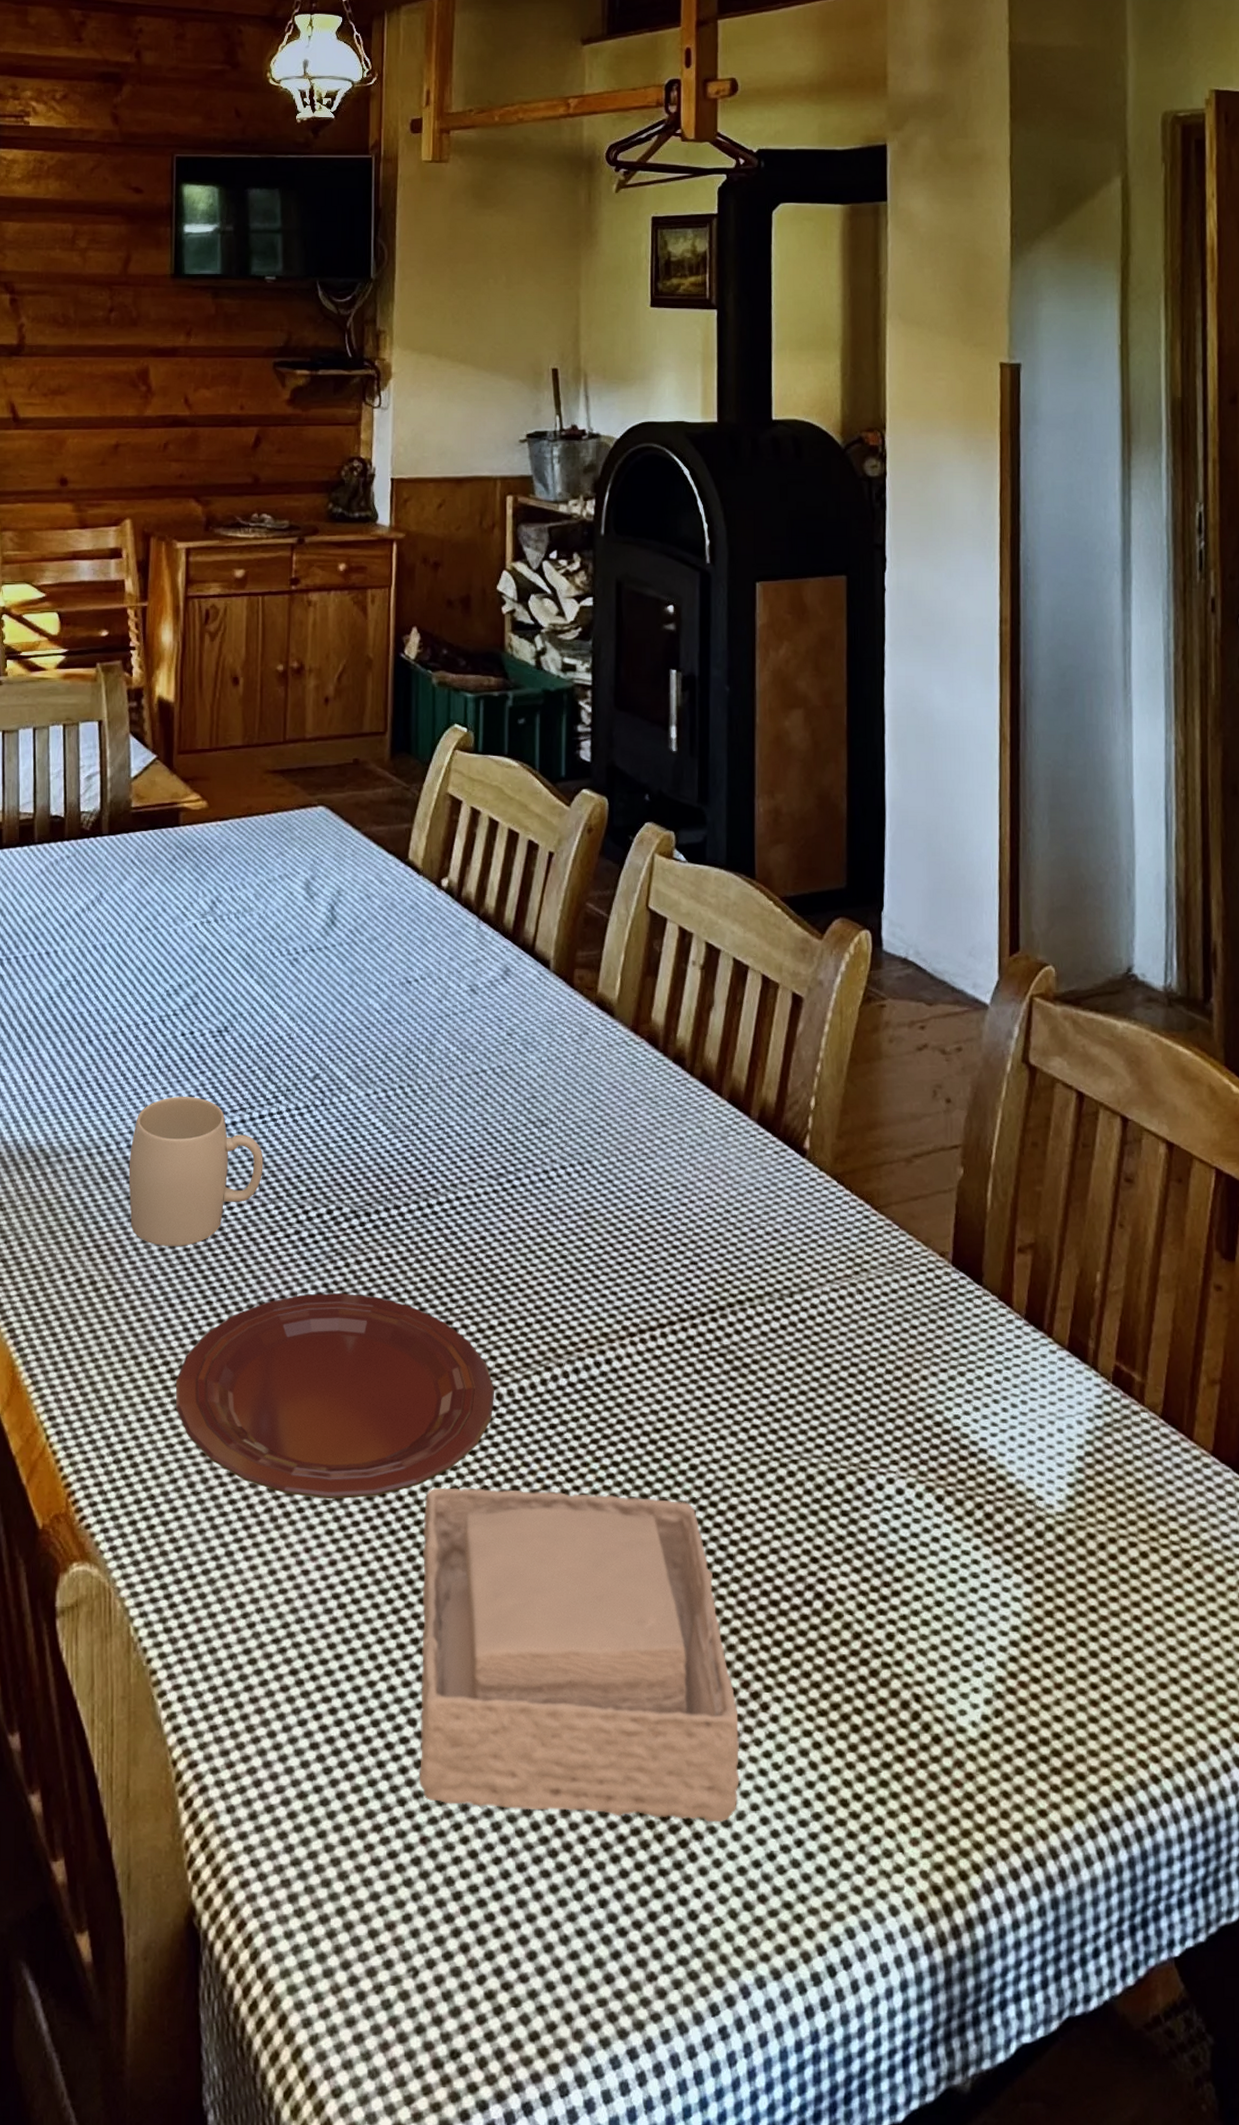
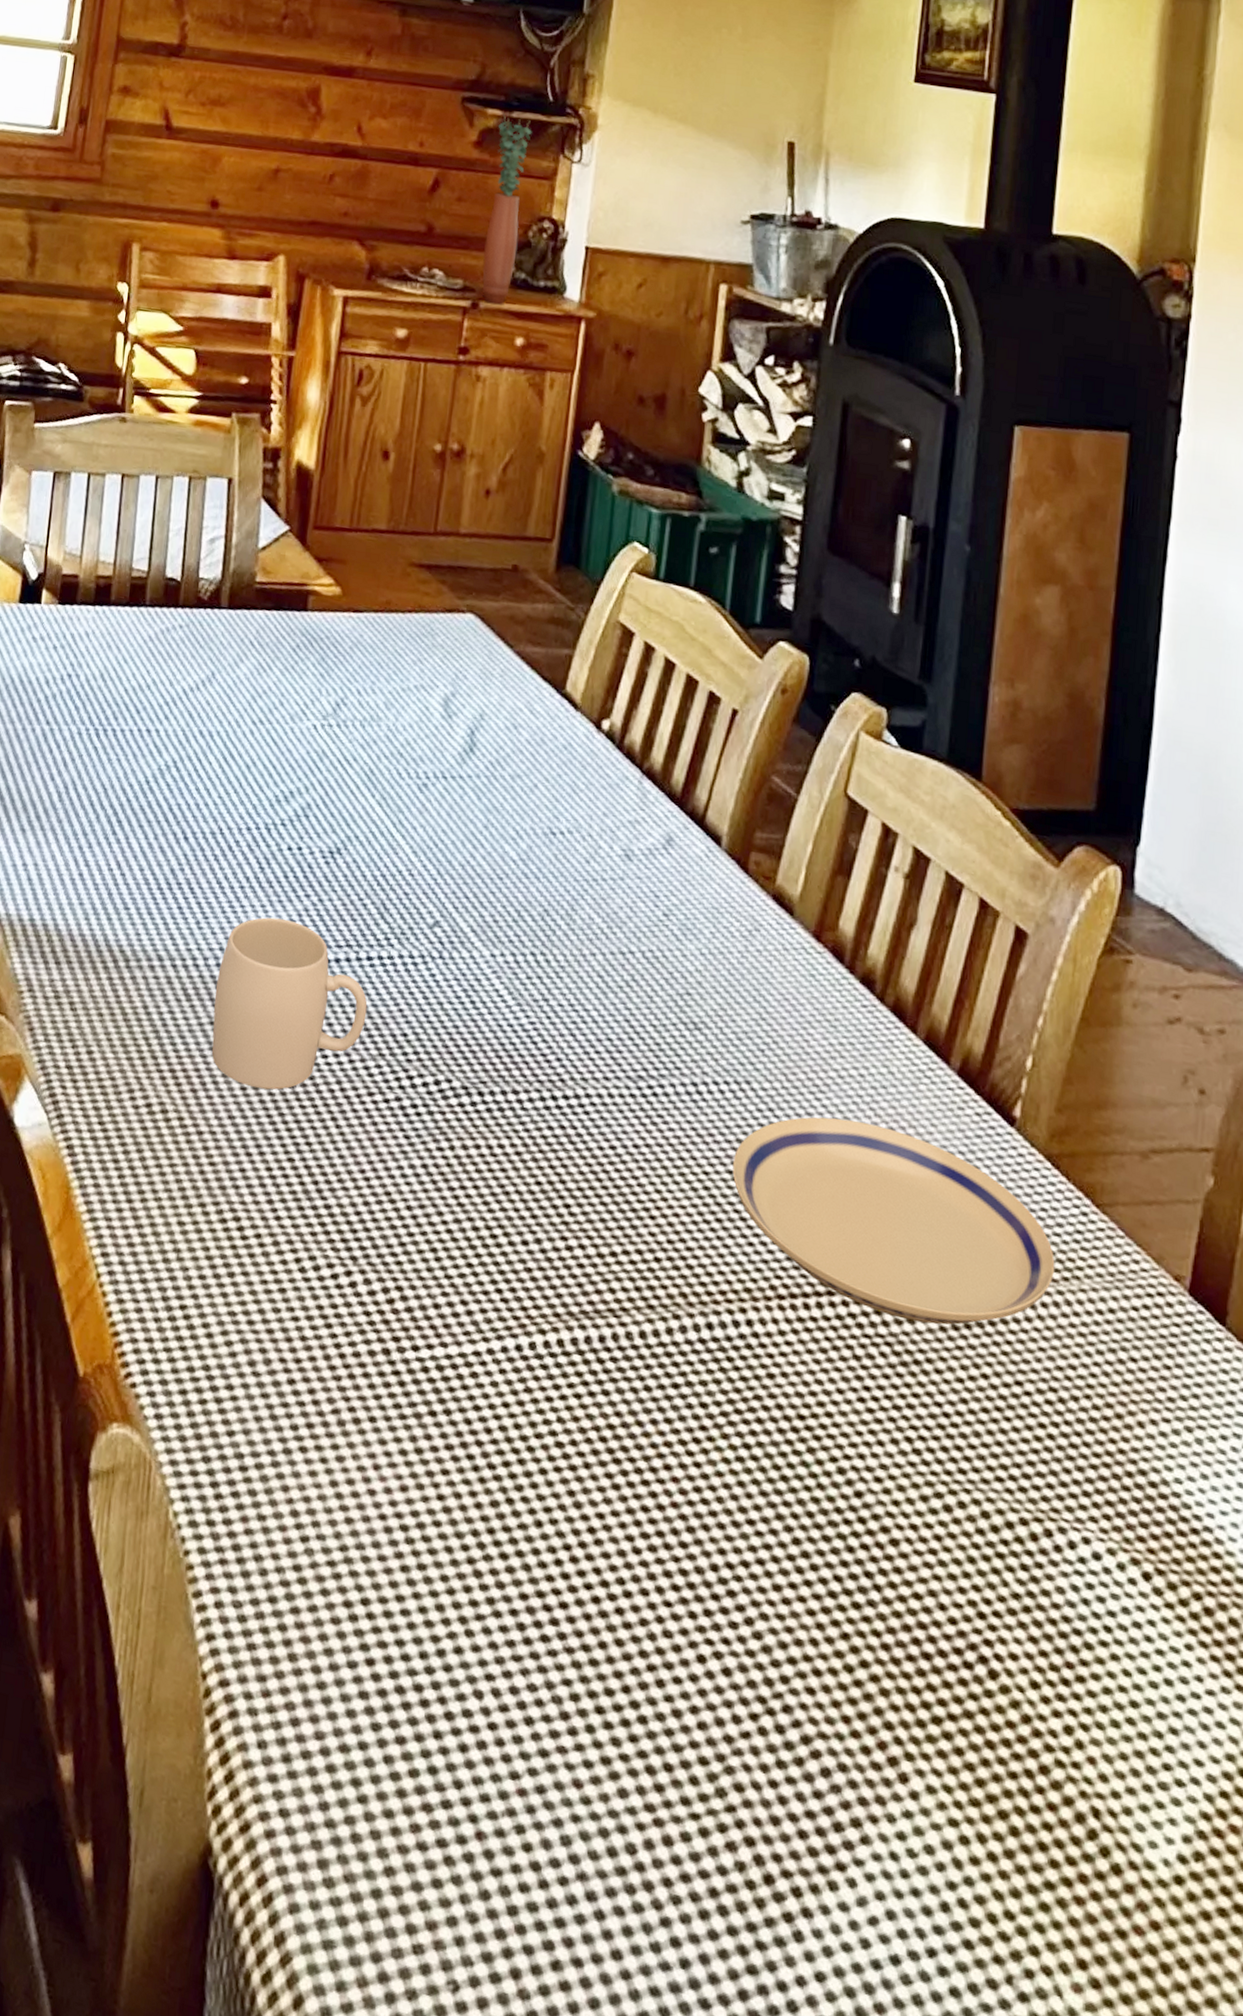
plate: present [175,1293,495,1500] -> none [243,1171,611,1423]
vase: none [304,373,337,539] -> present [482,113,532,306]
napkin holder: present [418,1487,741,1823] -> none [480,1427,870,1904]
plate: none [583,1177,847,1332] -> present [732,1117,1055,1325]

